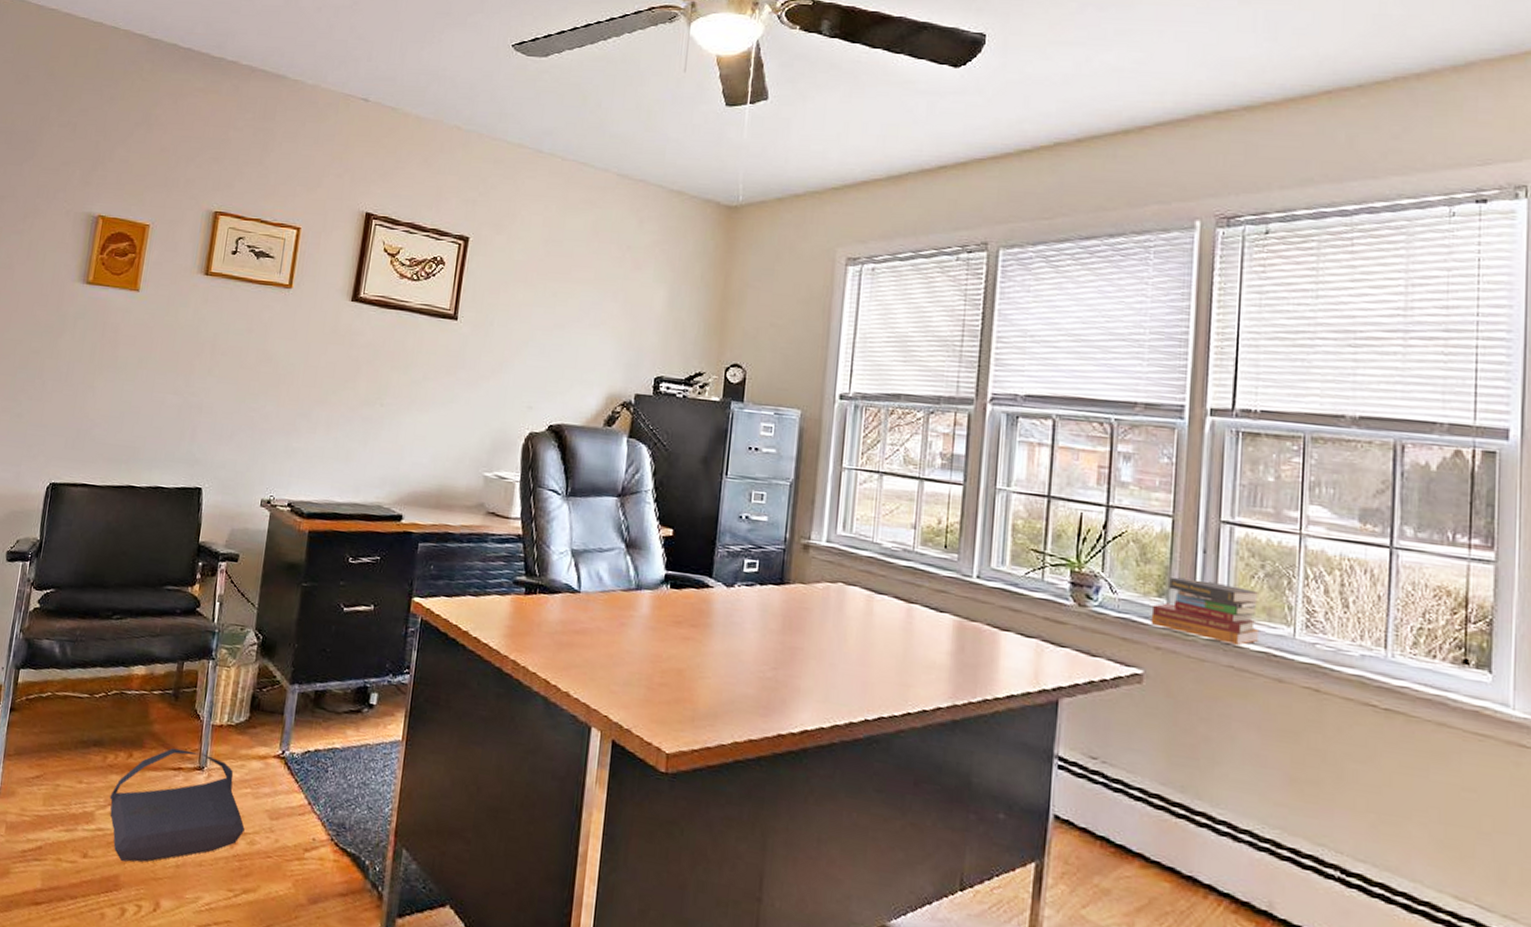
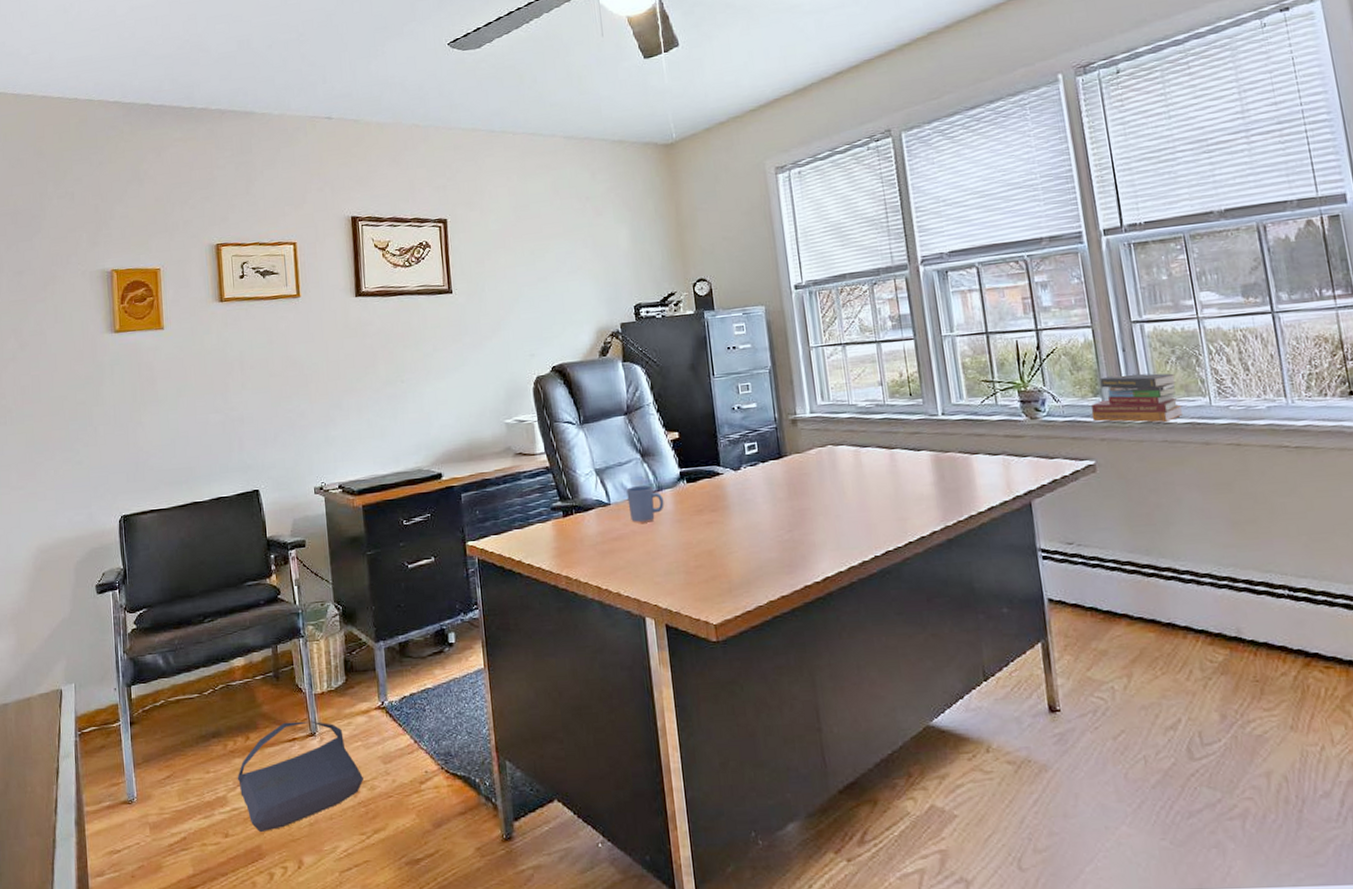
mug: none [599,578,641,622] -> present [626,485,664,523]

